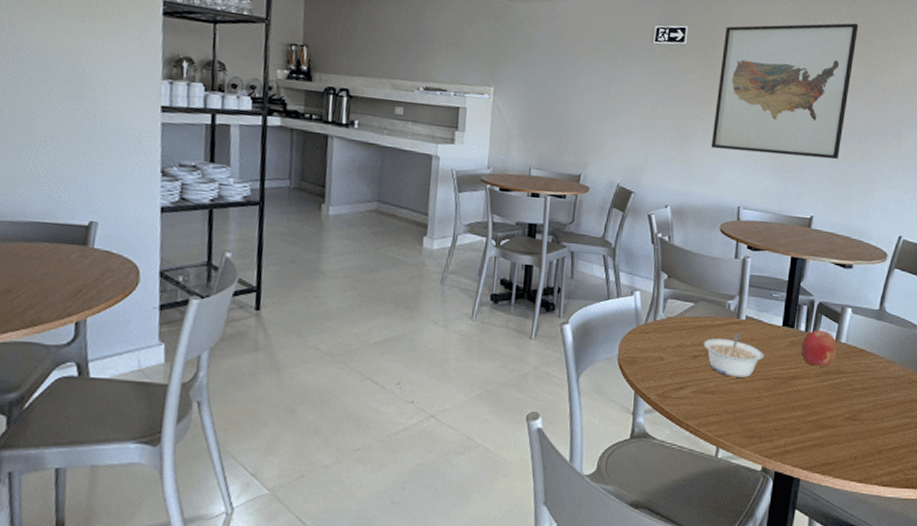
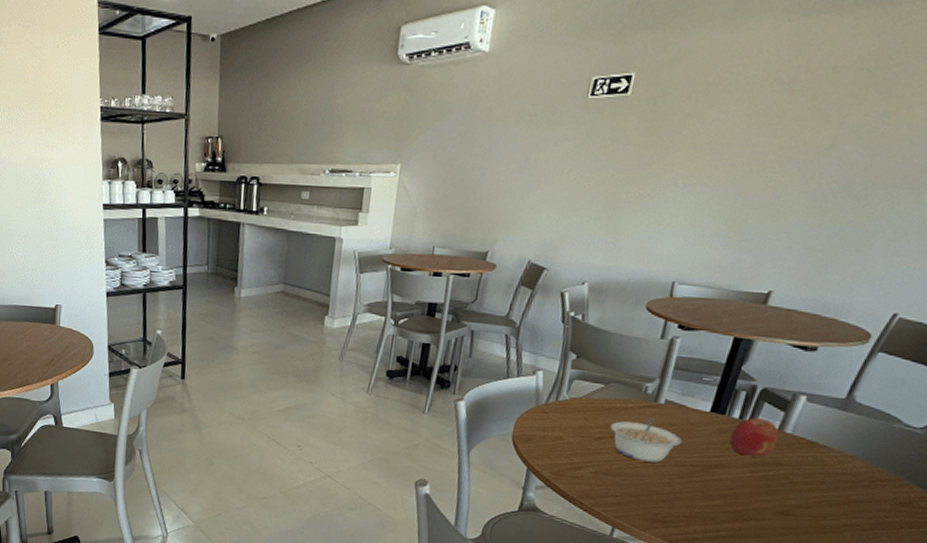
wall art: present [711,22,859,160] -> none [647,41,887,223]

